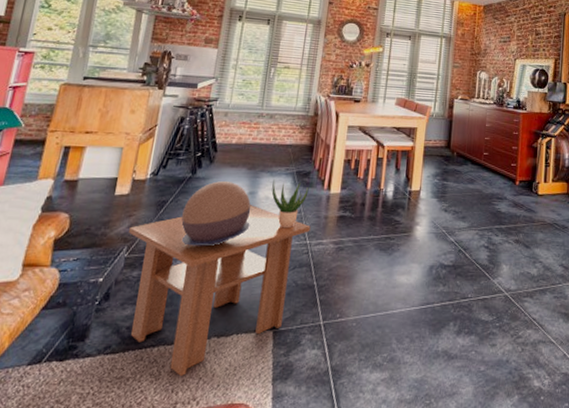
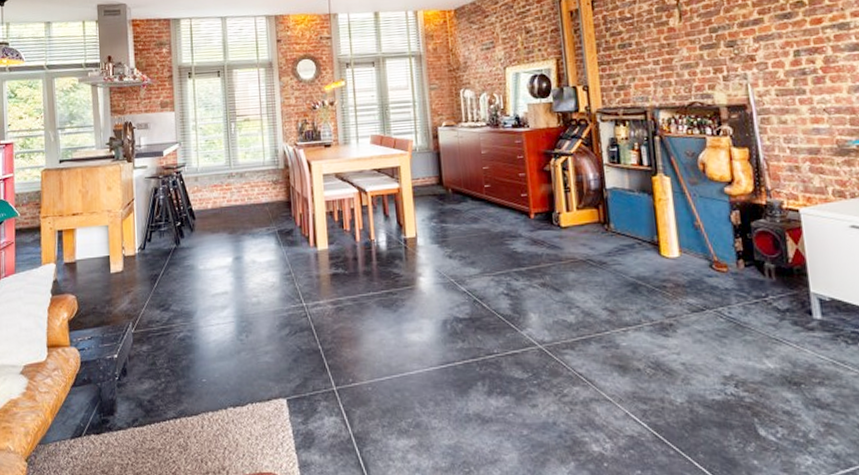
coffee table: present [129,205,311,377] -> none [131,270,304,448]
decorative bowl: present [181,181,251,246] -> none [175,249,243,317]
potted plant: present [271,179,309,229] -> none [256,241,295,292]

